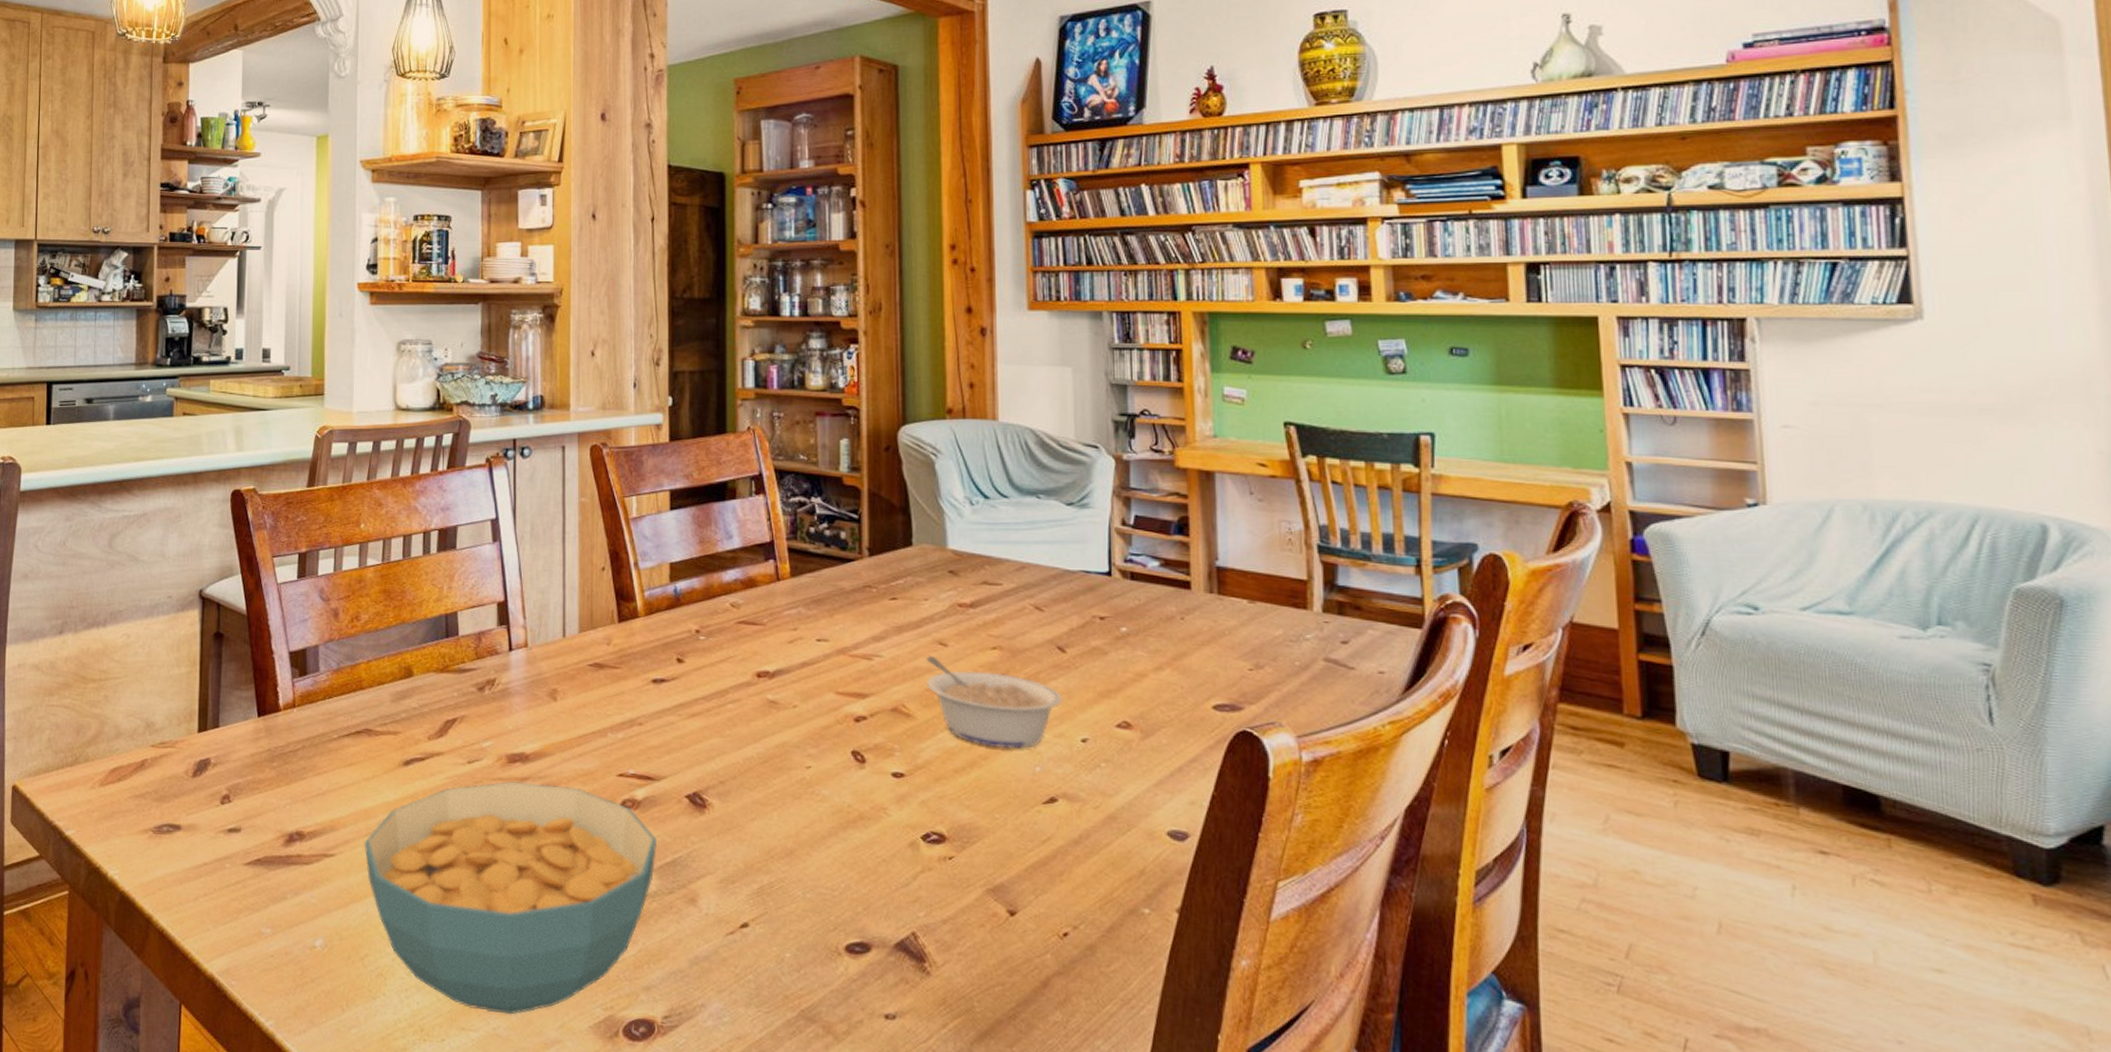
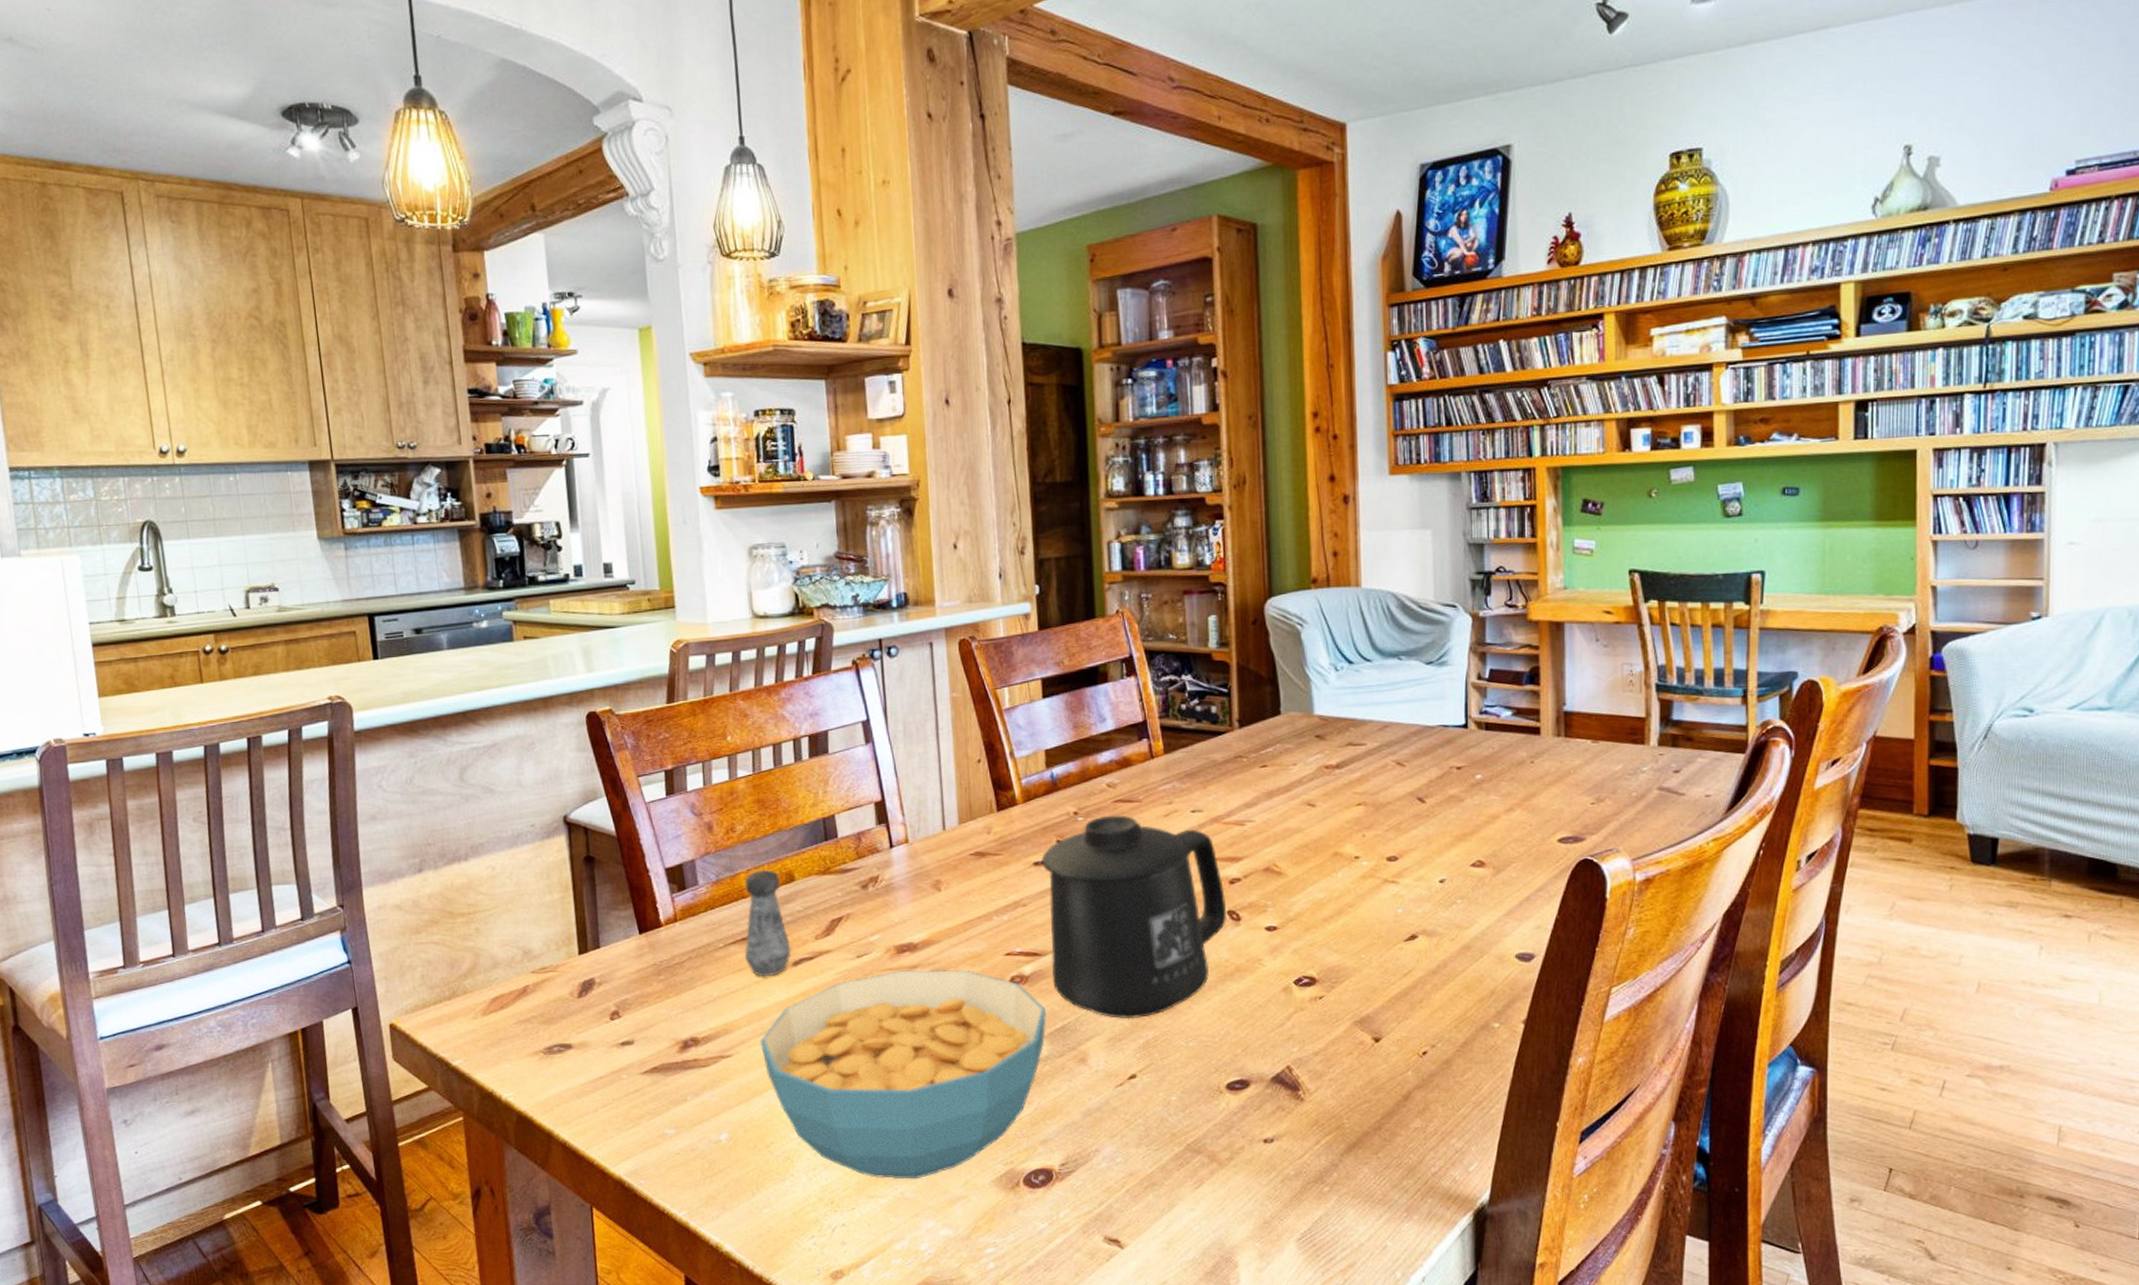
salt shaker: none [358,661,404,774] -> present [744,869,791,977]
mug: none [660,636,851,861] -> present [1041,815,1228,1019]
legume: present [926,655,1062,749] -> none [1295,816,1422,895]

